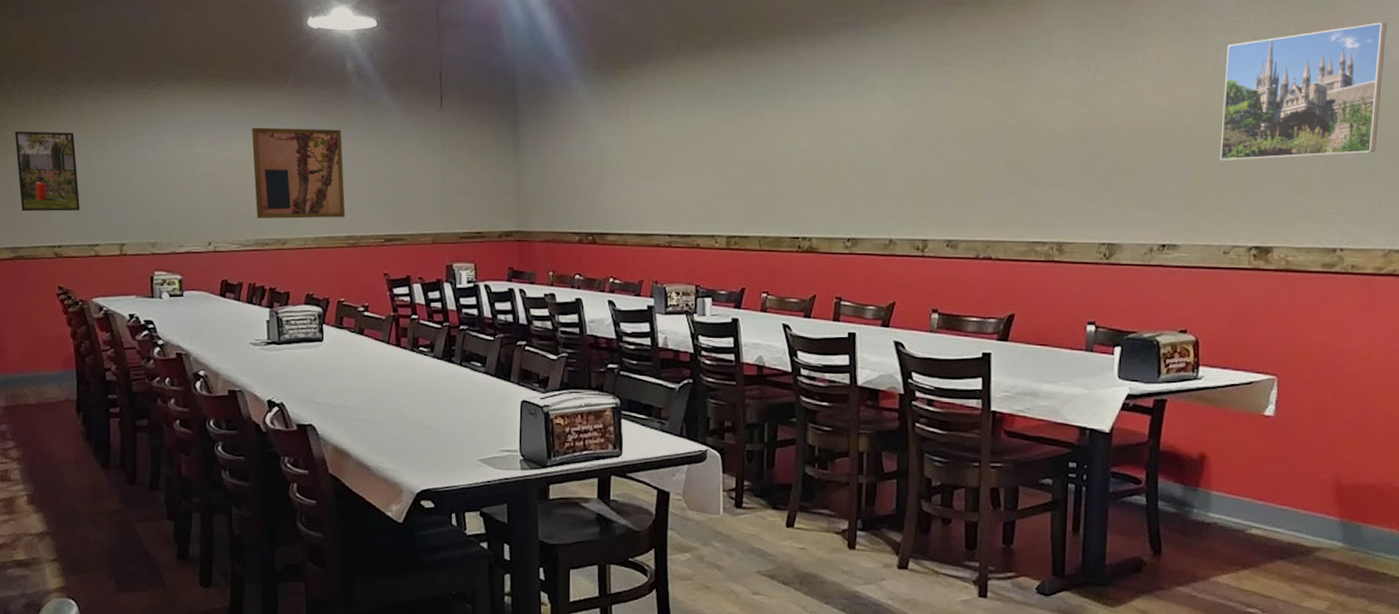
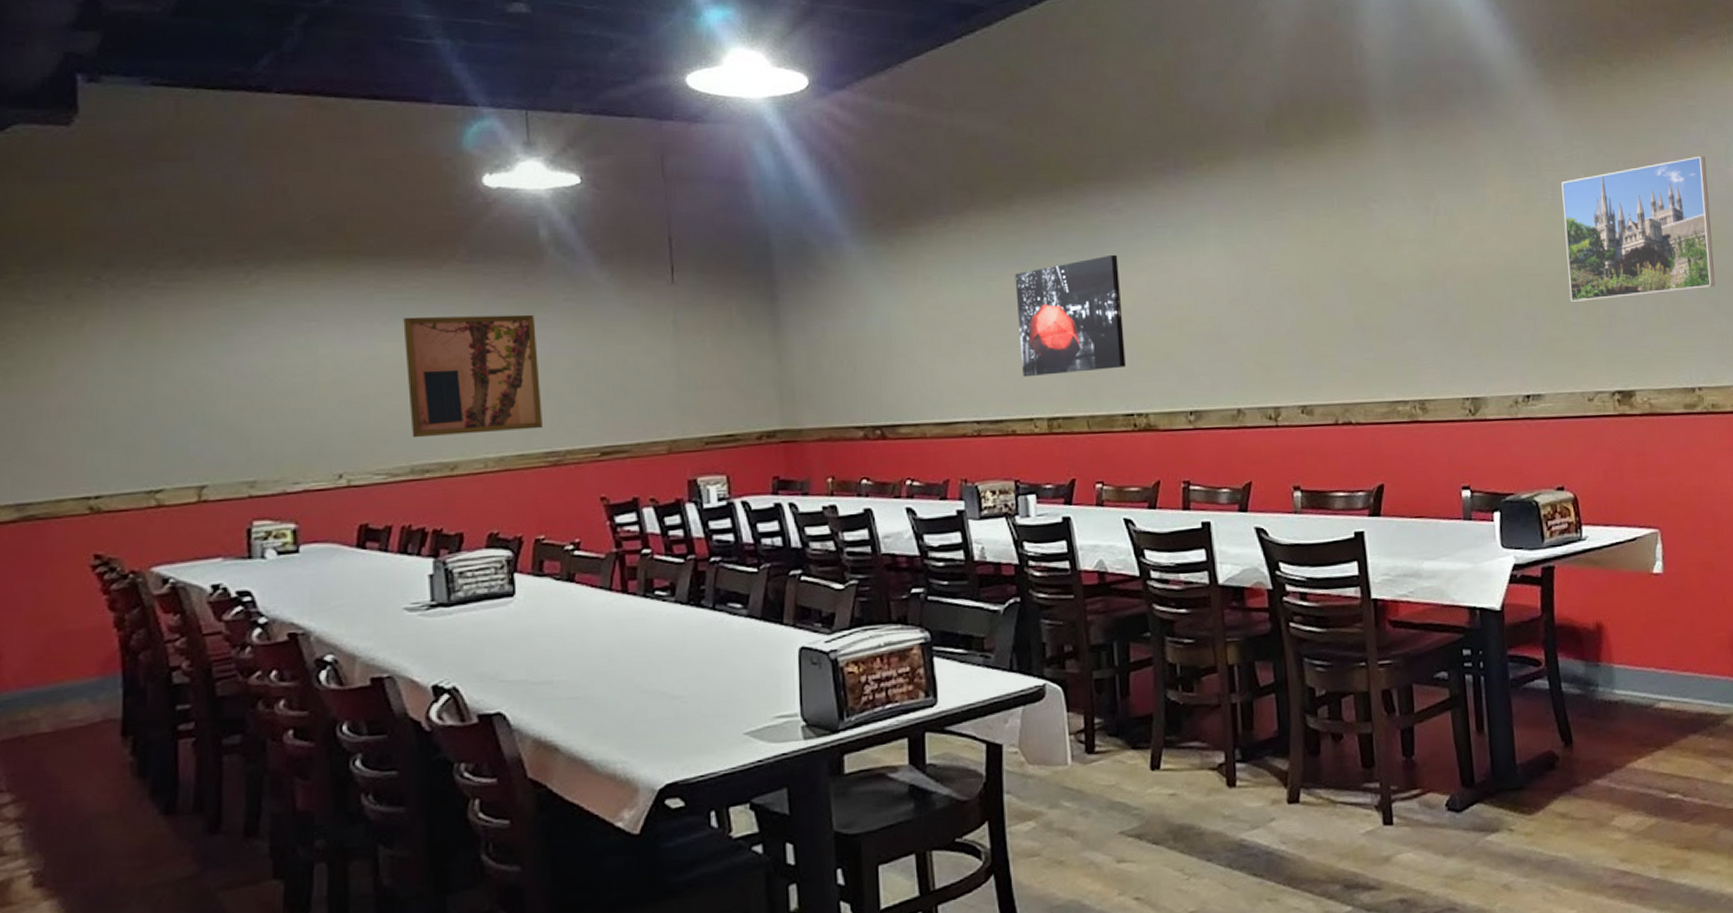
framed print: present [15,131,80,212] -> none [26,336,133,452]
wall art: none [708,99,798,201] -> present [1015,254,1126,378]

